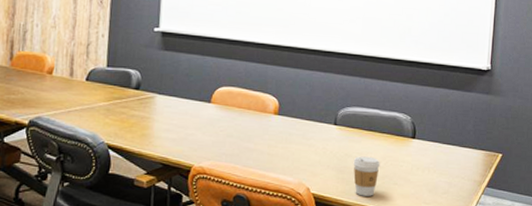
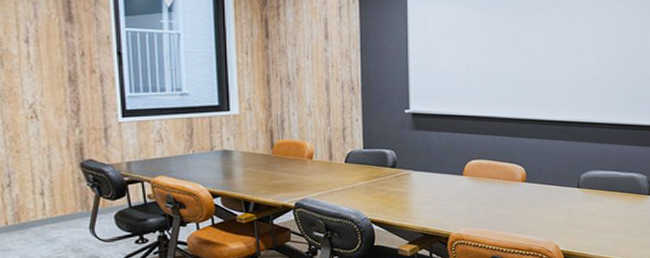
coffee cup: present [353,156,380,196] -> none [596,214,621,249]

